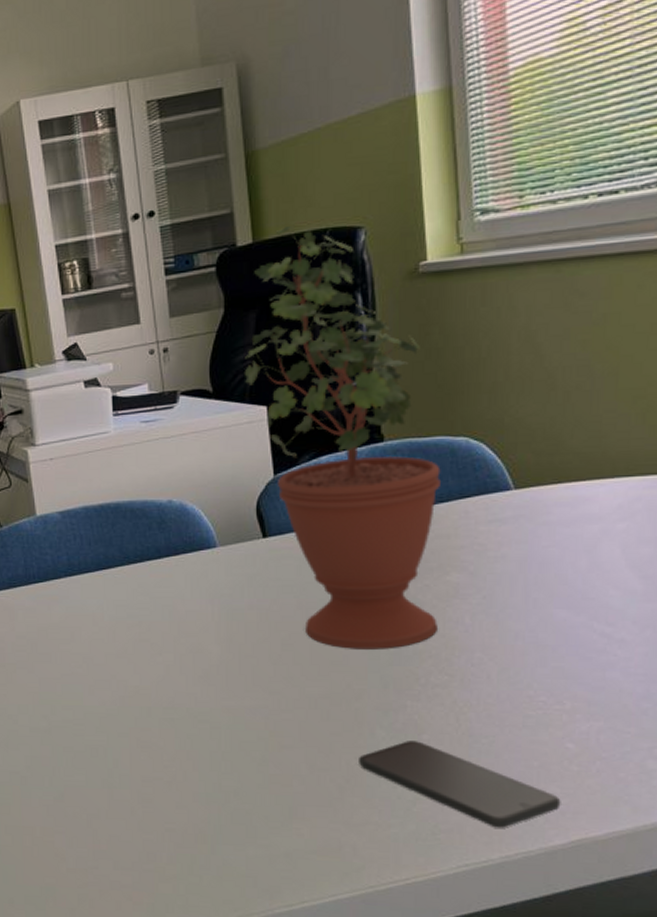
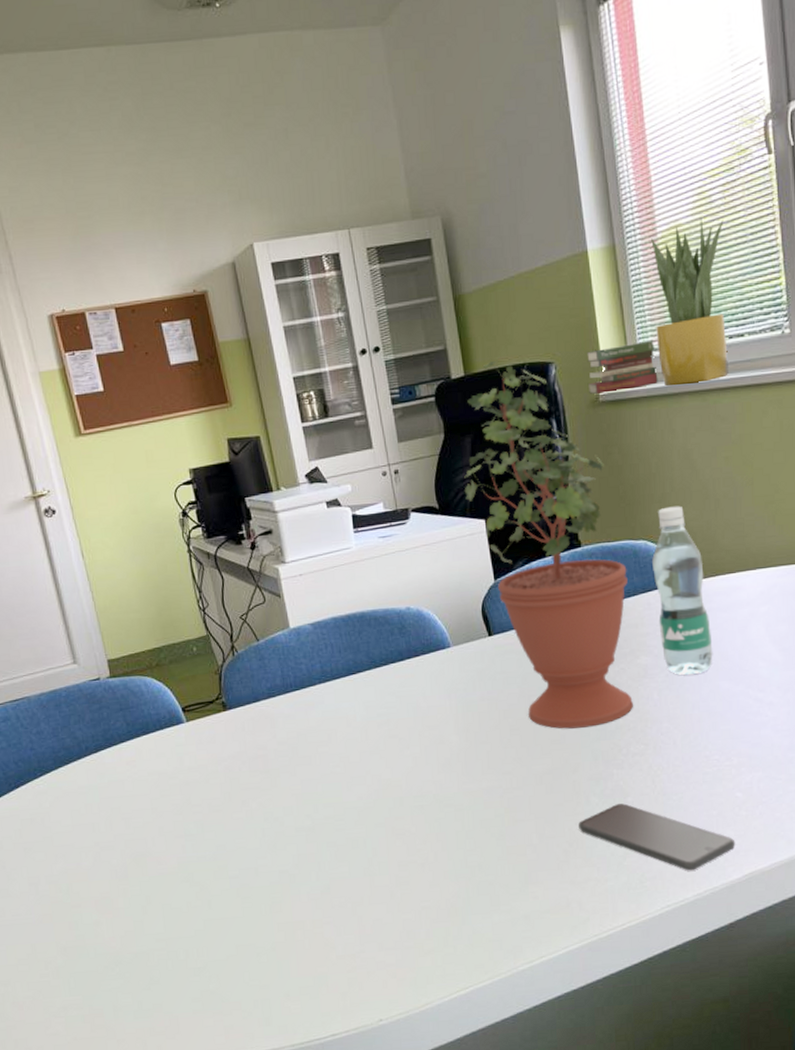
books: none [405,200,497,265] -> present [587,341,658,395]
bottle: none [473,397,548,599] -> present [651,506,713,675]
planter: none [499,49,601,255] -> present [651,217,727,387]

